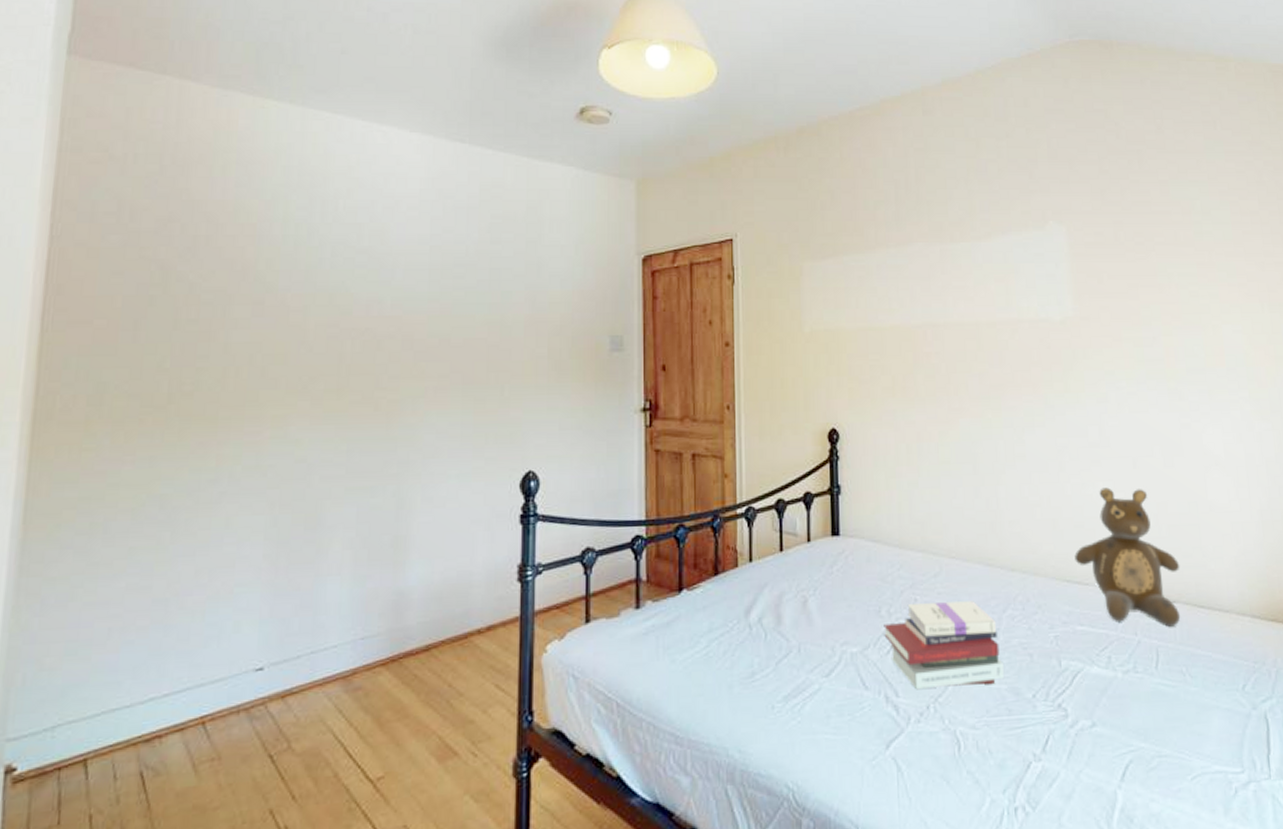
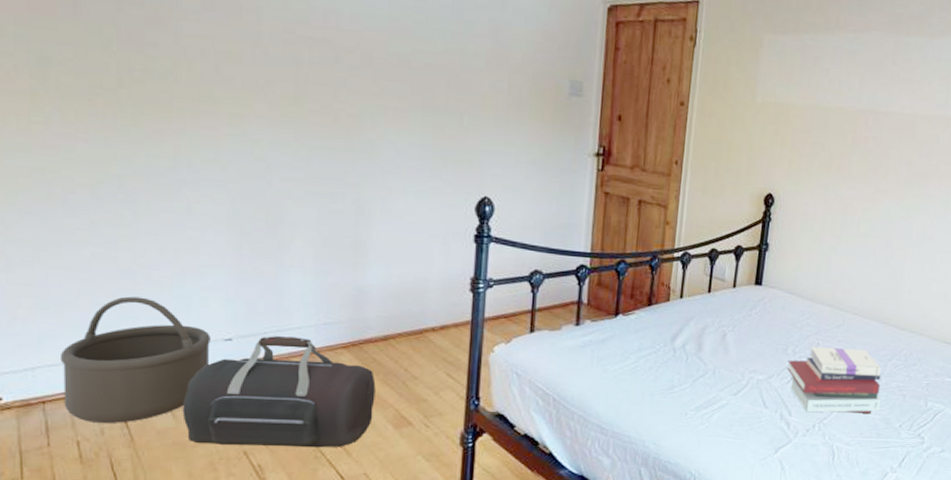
basket: none [80,629,241,789] -> present [59,296,210,423]
duffel bag: none [205,658,417,804] -> present [182,336,376,448]

